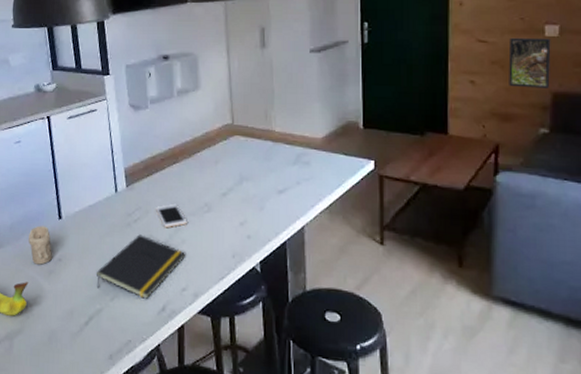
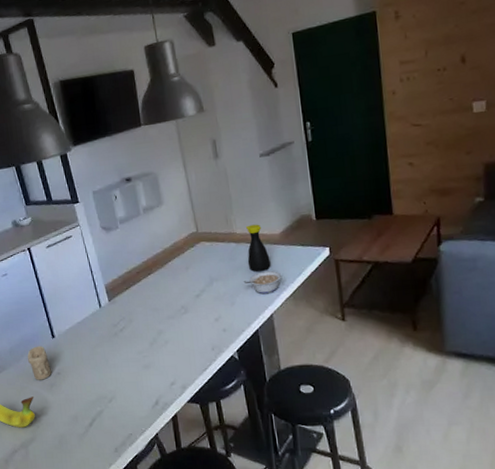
notepad: present [95,234,185,299] -> none [92,341,170,397]
cell phone: present [155,203,187,228] -> none [137,310,168,333]
legume: none [276,177,319,203] -> present [243,270,282,294]
bottle: none [283,124,308,177] -> present [246,224,271,272]
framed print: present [508,37,551,88] -> none [441,114,482,163]

